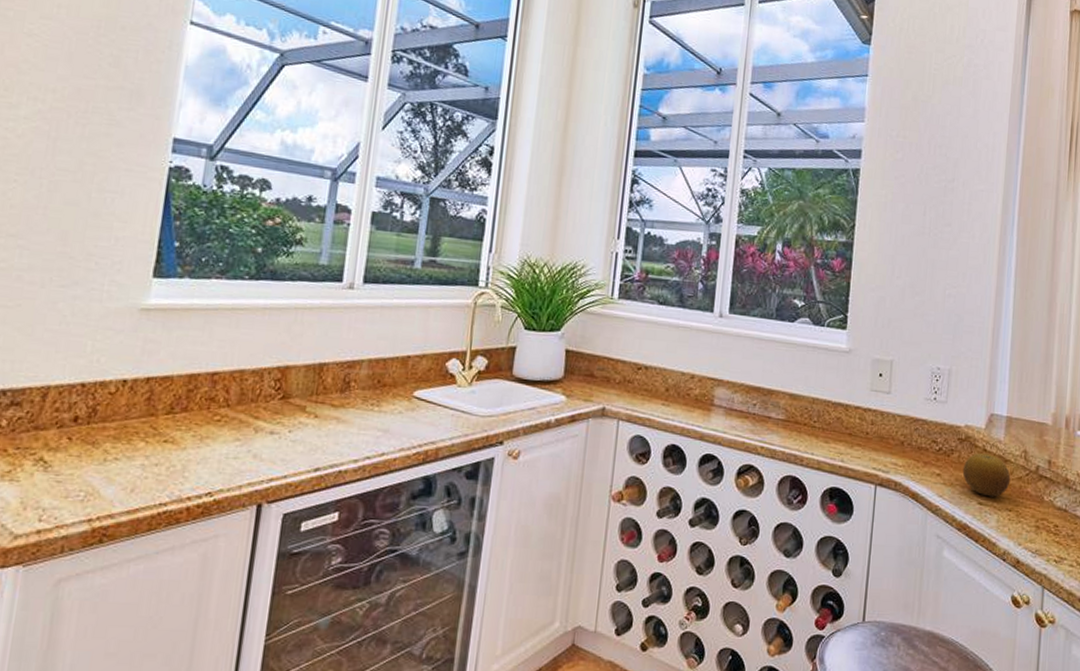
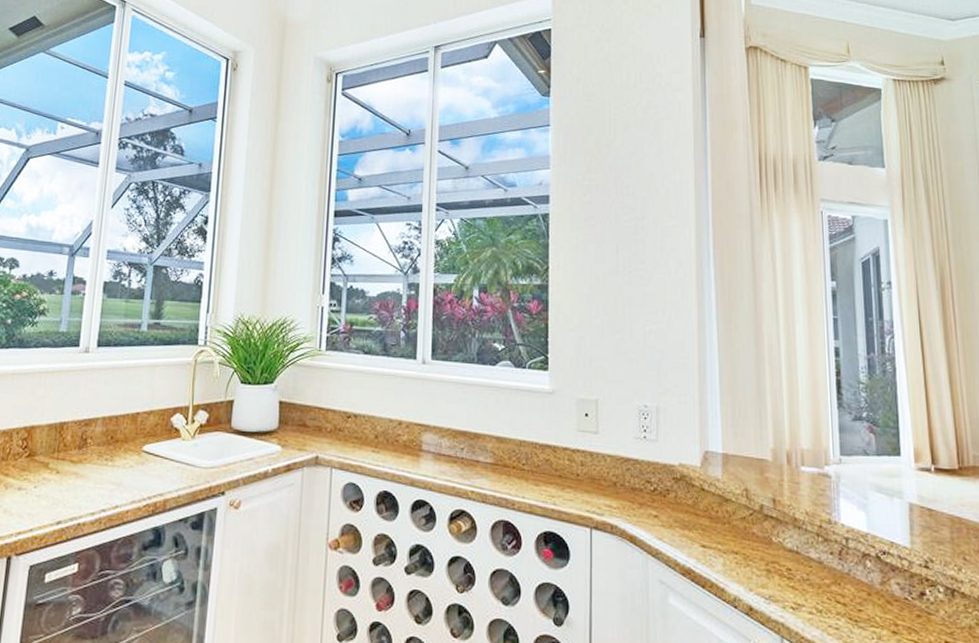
fruit: present [962,453,1011,497] -> none [681,493,734,539]

